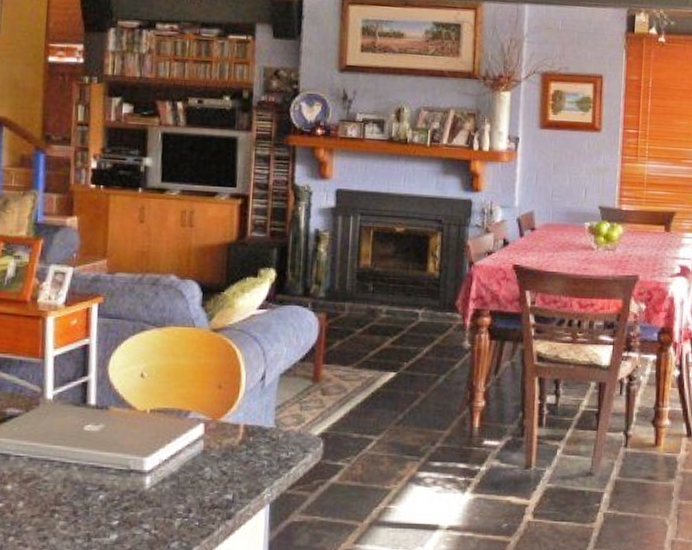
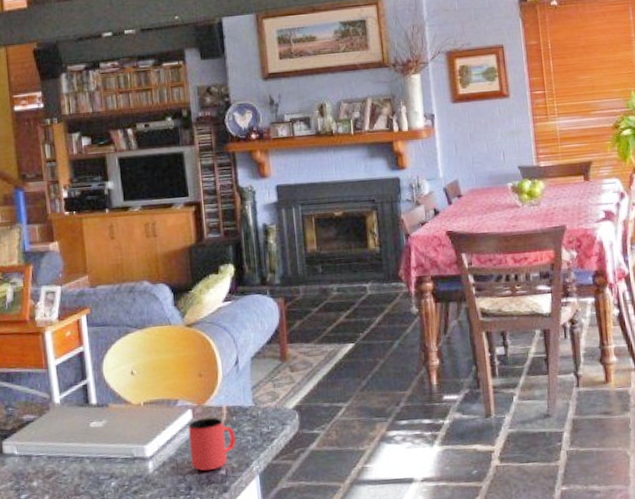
cup: none [195,434,250,493] -> present [188,417,236,471]

